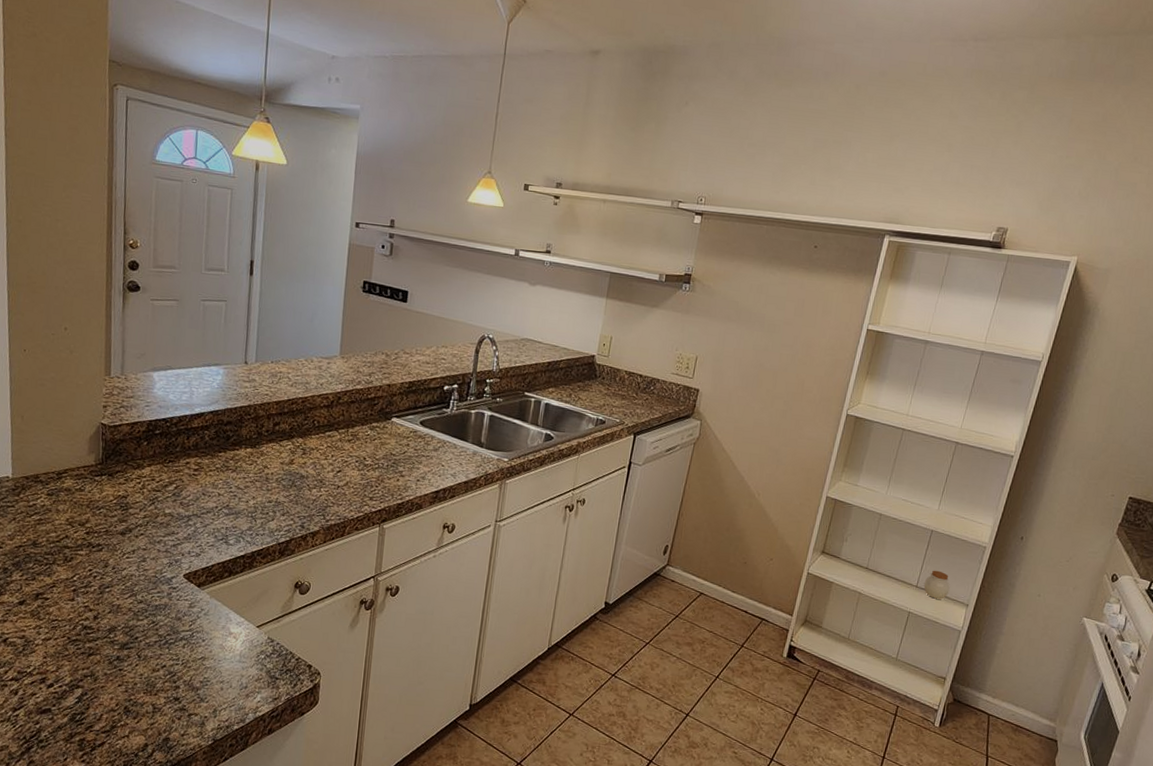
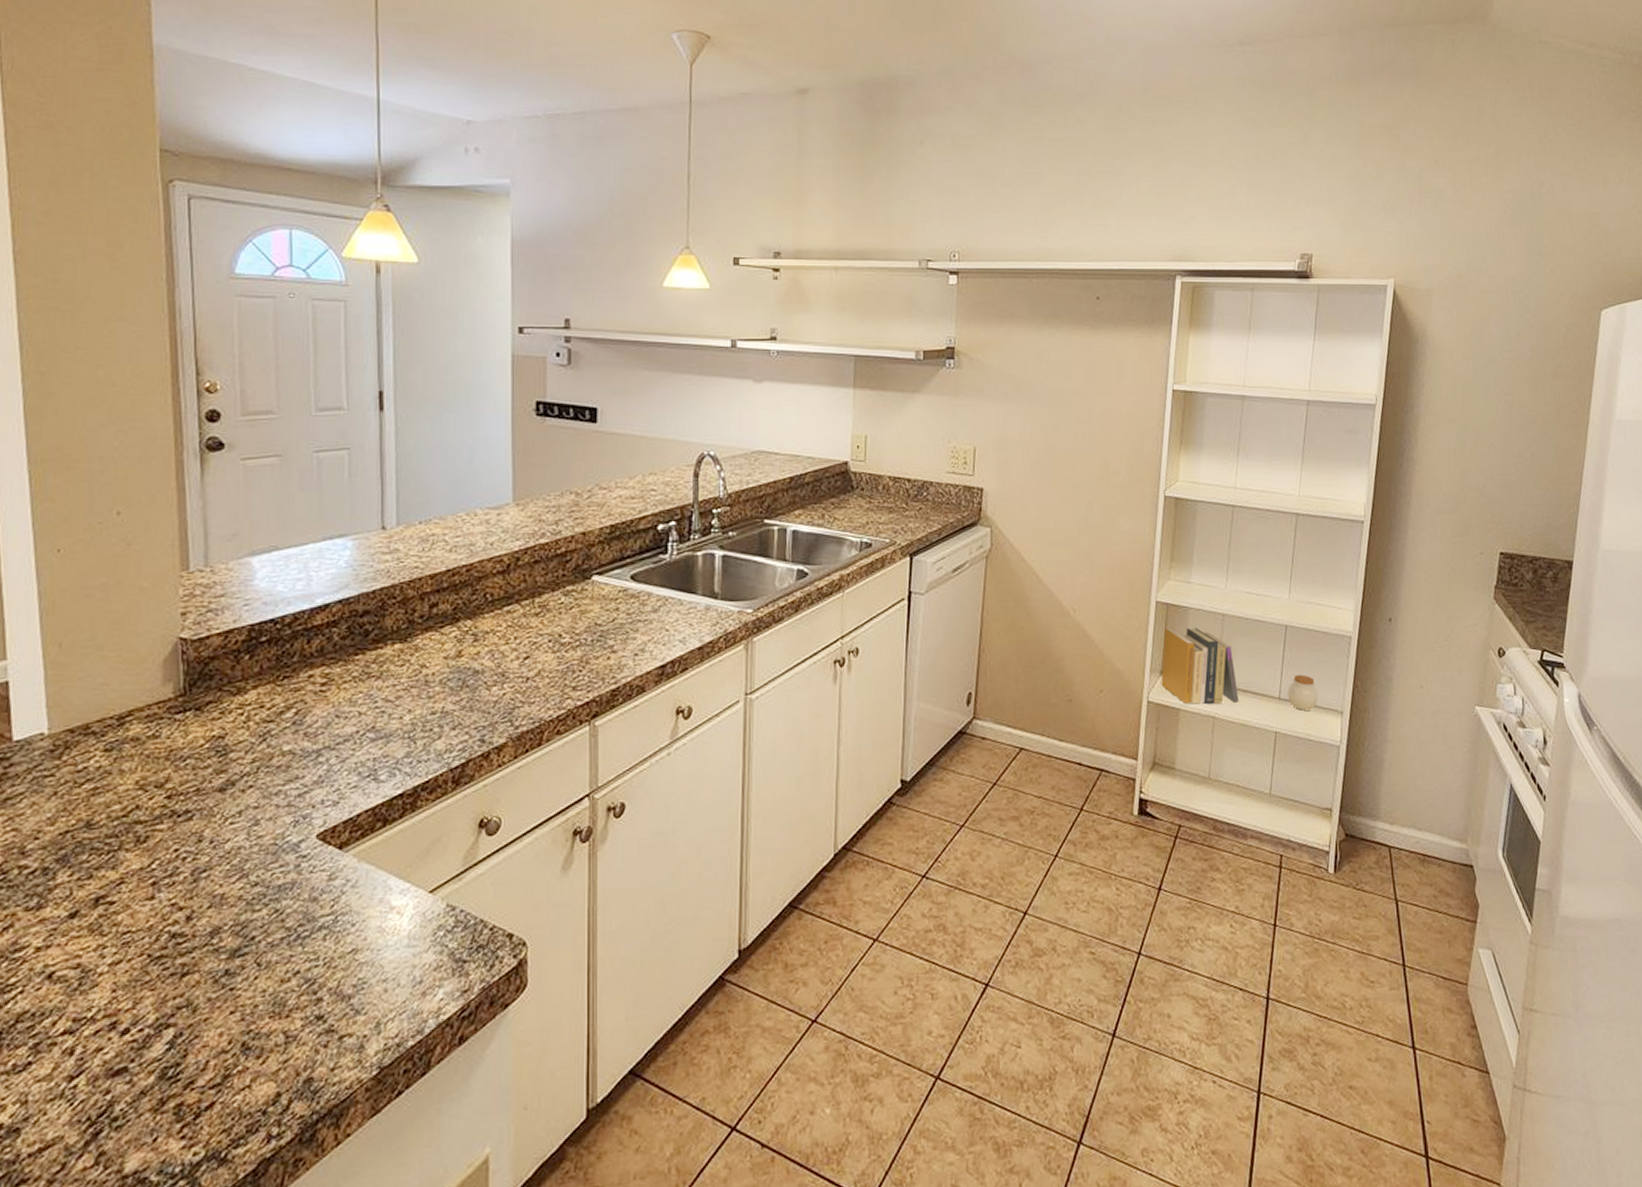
books: none [820,518,884,585] -> present [1161,627,1239,704]

